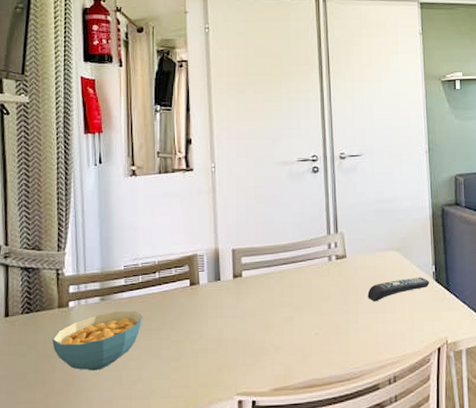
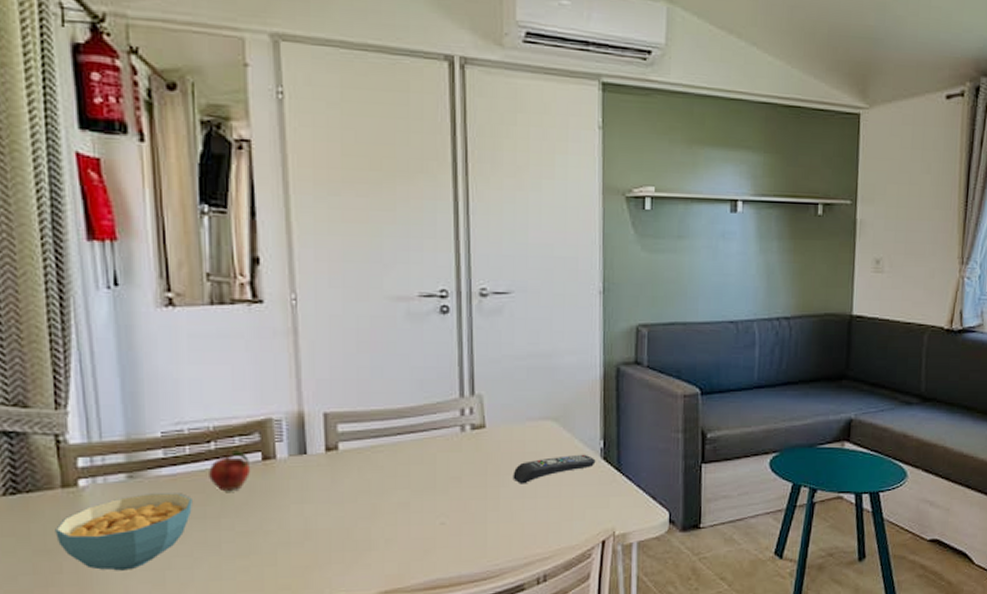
fruit: none [154,278,182,309] -> present [209,449,251,490]

